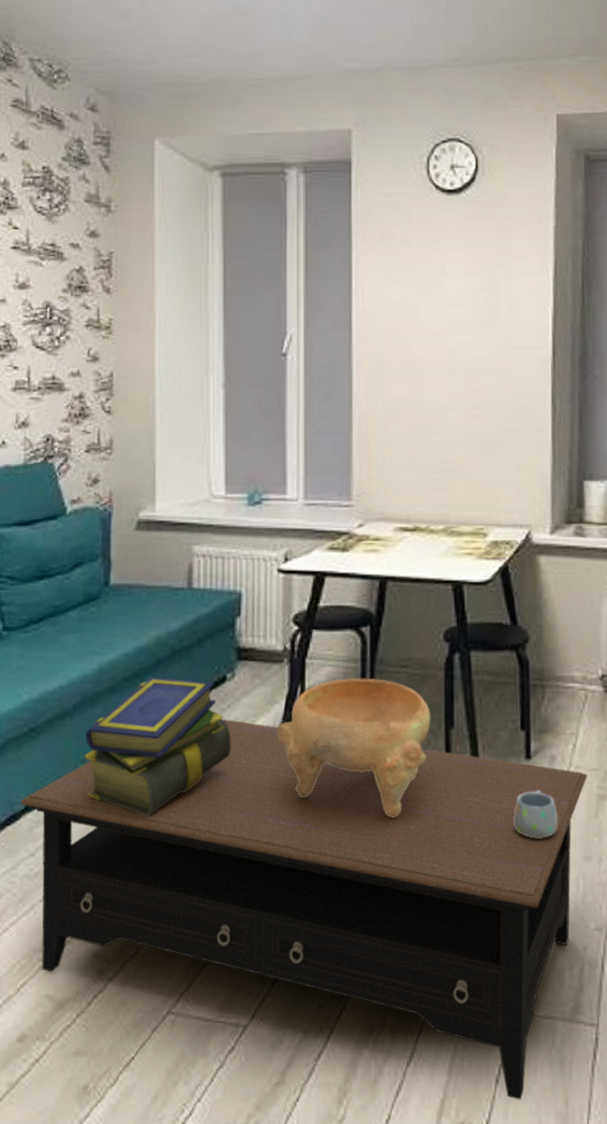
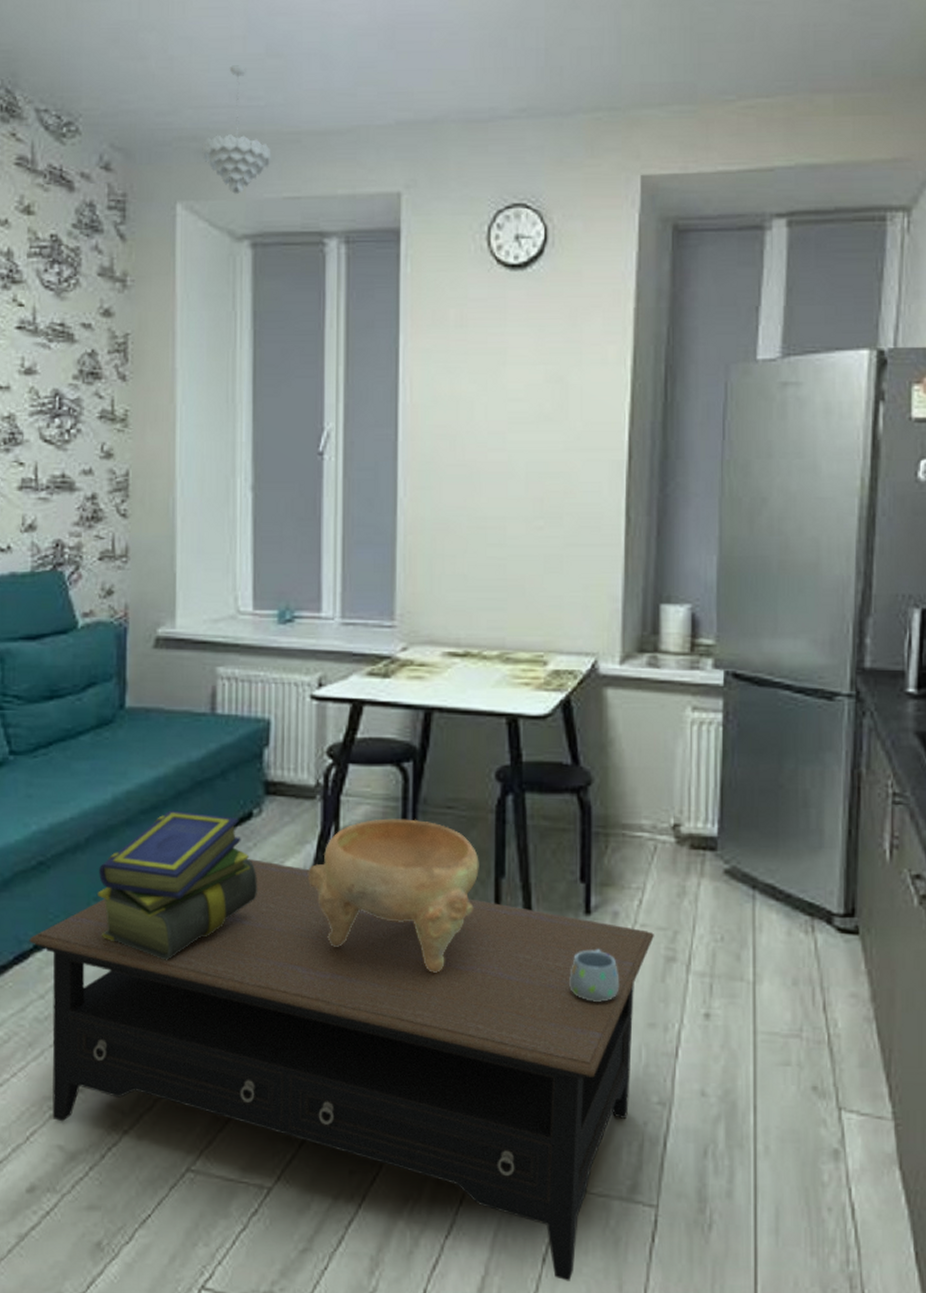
pendant light: none [177,22,238,131] -> present [202,65,271,194]

